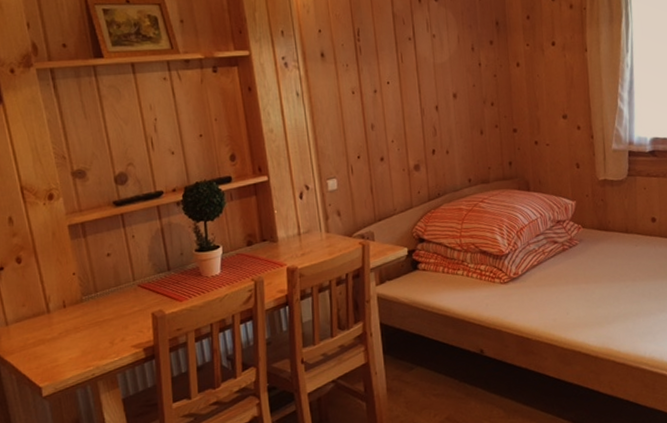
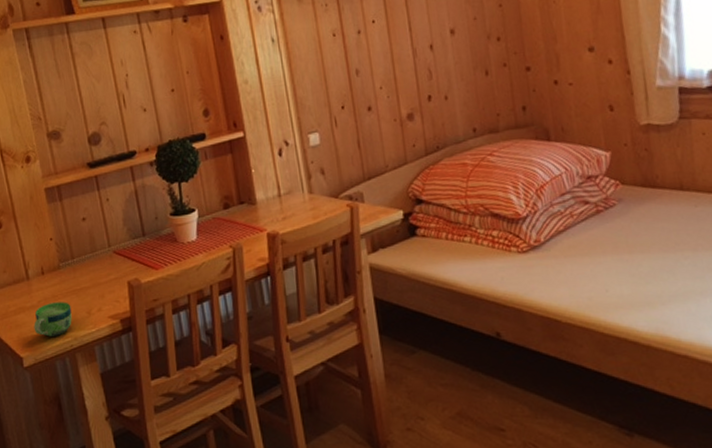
cup: none [54,333,94,367] -> present [34,302,72,337]

